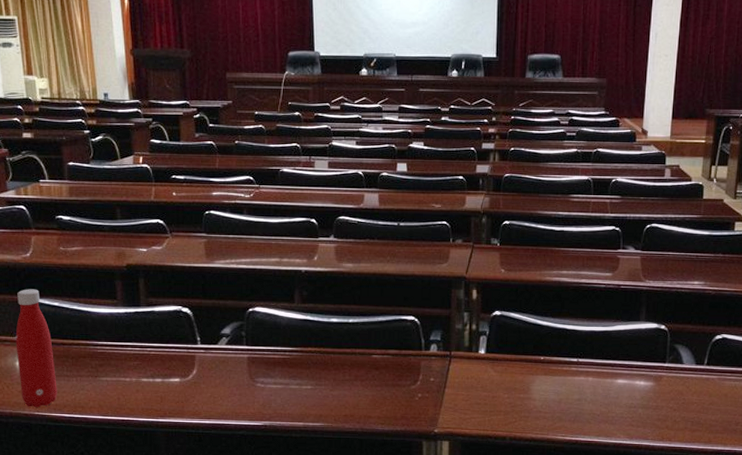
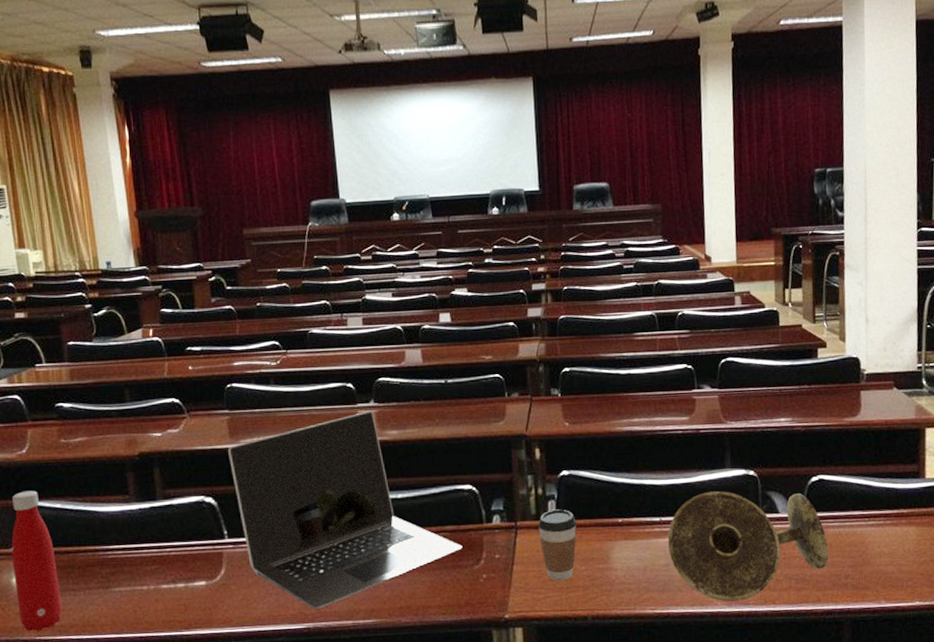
laptop: none [204,244,402,410] -> present [228,410,463,609]
coffee cup: none [469,344,504,405] -> present [537,509,577,581]
candle holder: none [582,340,724,436] -> present [668,491,829,602]

